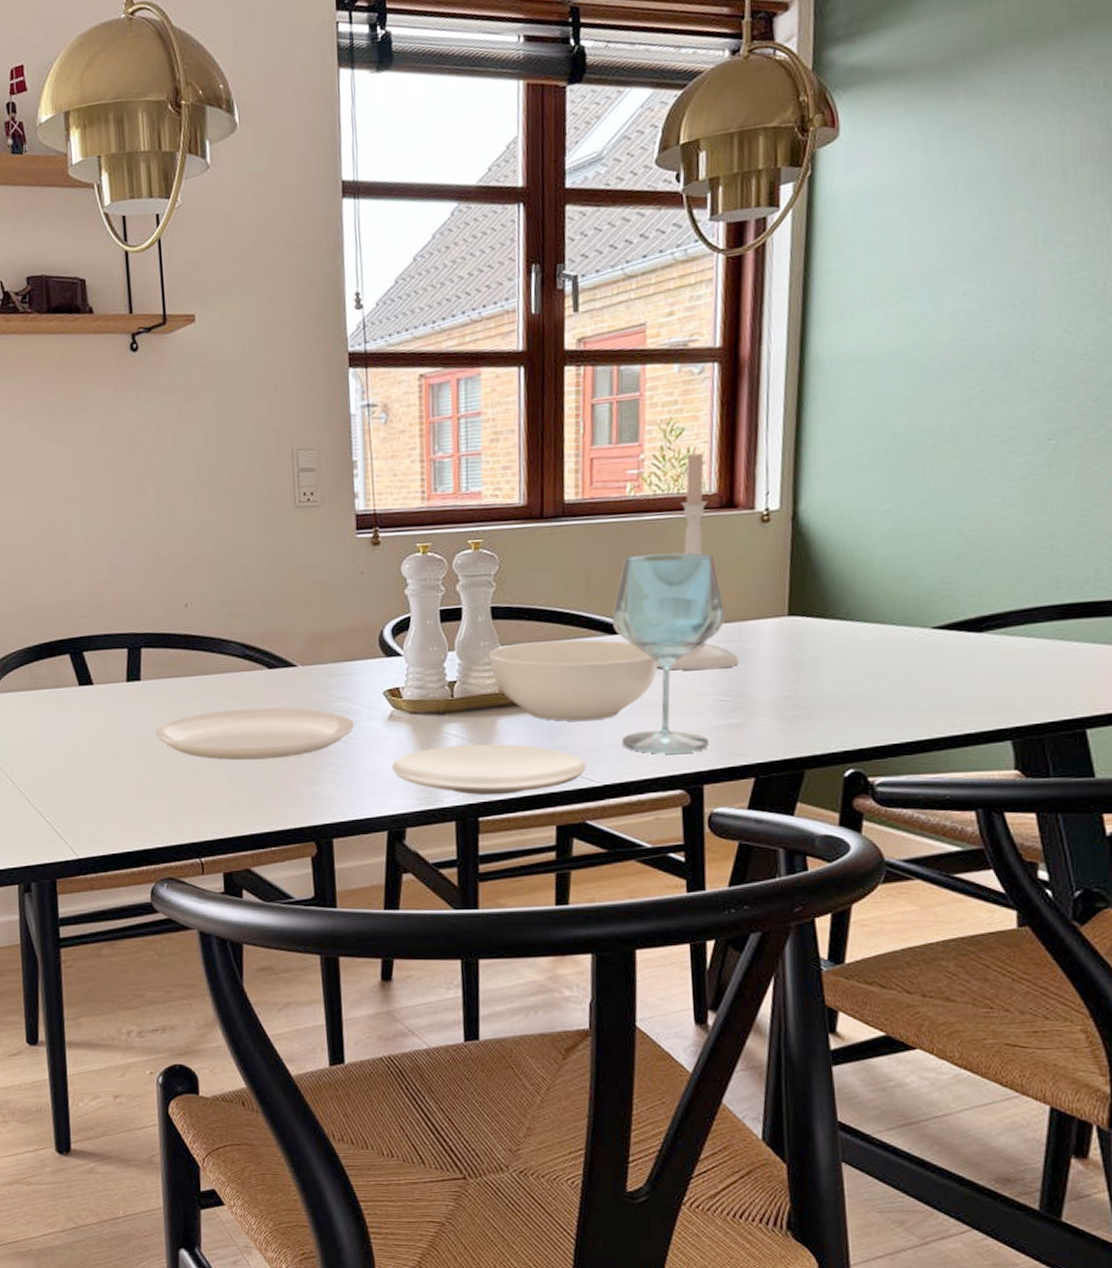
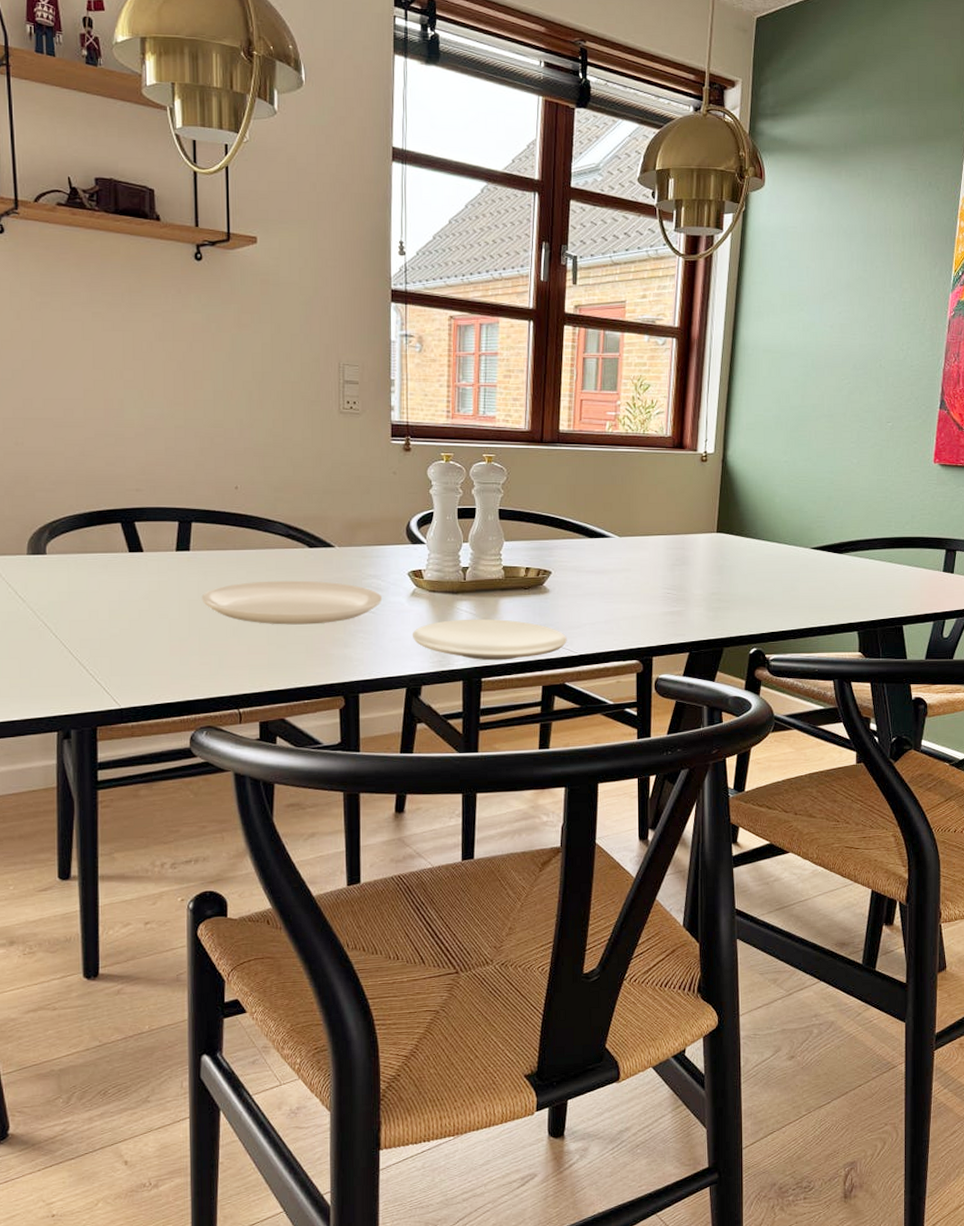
bowl: present [487,639,659,722] -> none [494,540,624,605]
wine glass: present [611,552,726,754] -> none [591,478,673,632]
candlestick: present [657,450,739,671] -> none [623,402,681,569]

